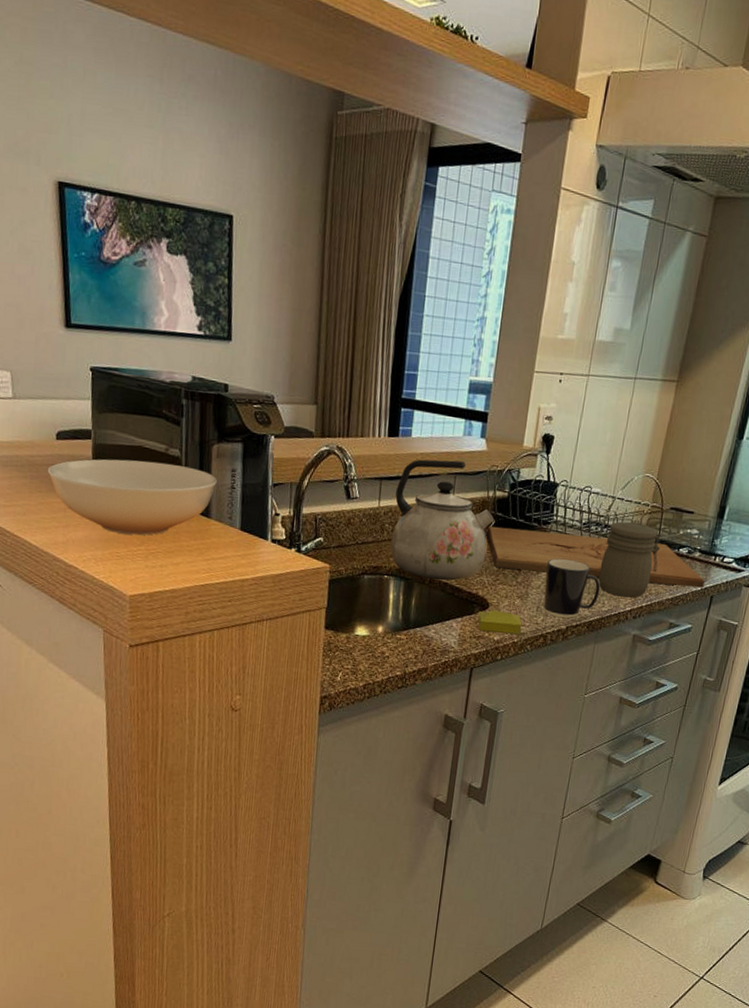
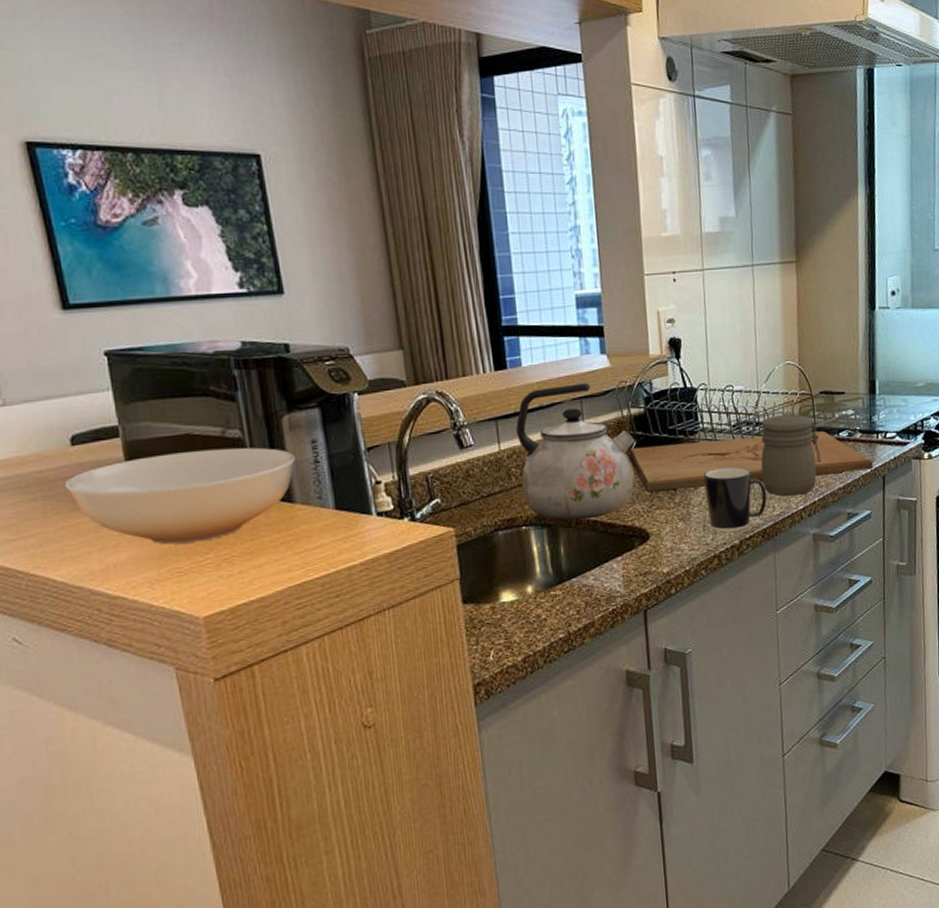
sponge: present [477,610,522,635] -> none [640,538,692,566]

